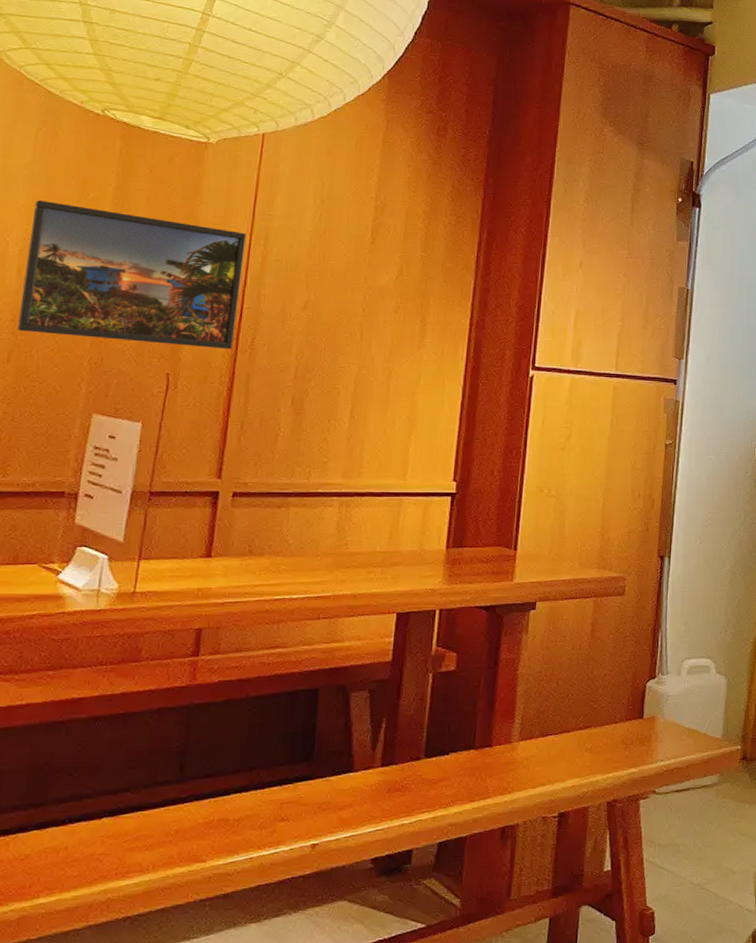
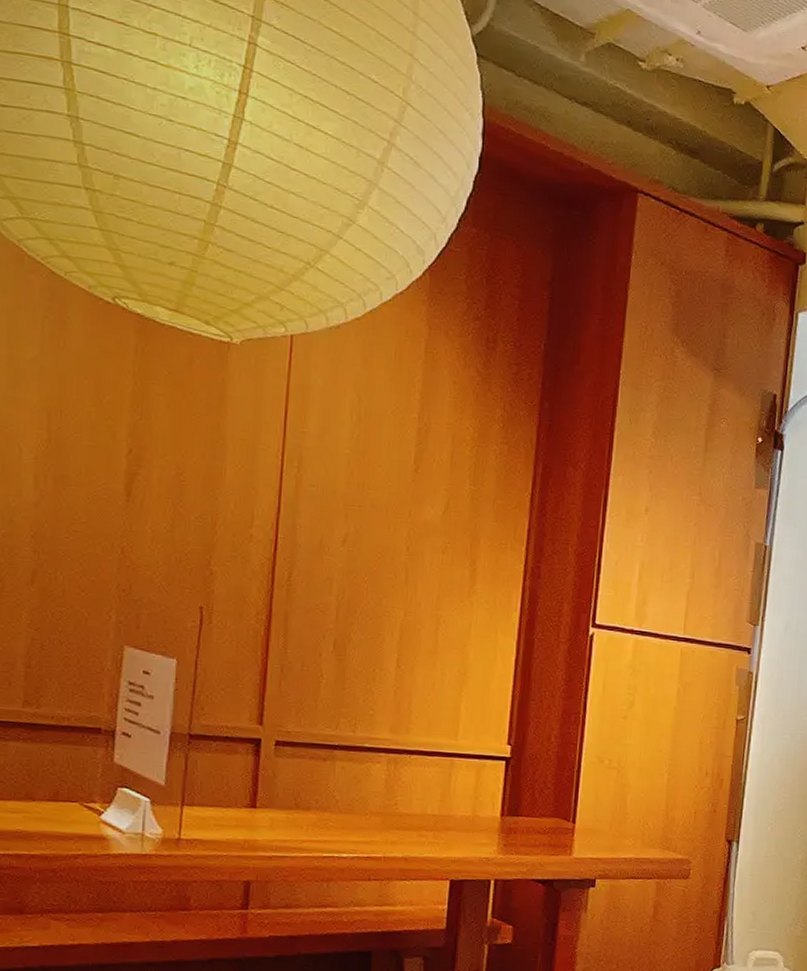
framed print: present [18,200,247,350] -> none [39,401,279,585]

